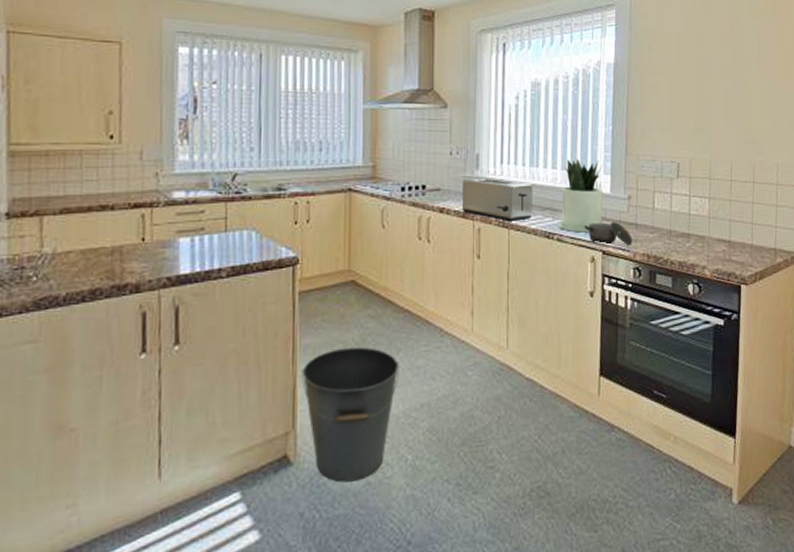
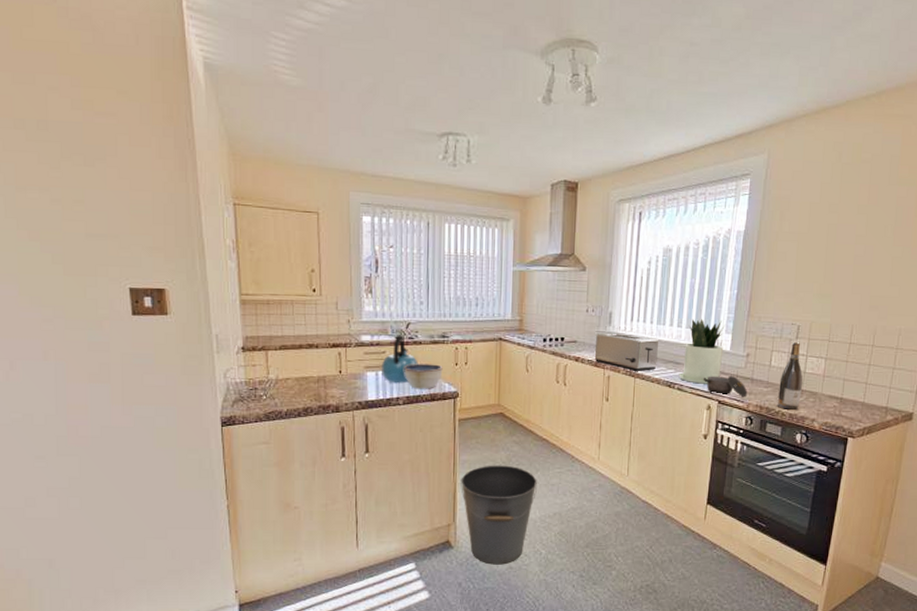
kettle: none [197,189,247,251] -> present [381,335,418,384]
bowl: none [228,224,279,257] -> present [404,363,443,389]
wine bottle: none [664,181,689,258] -> present [777,342,804,411]

